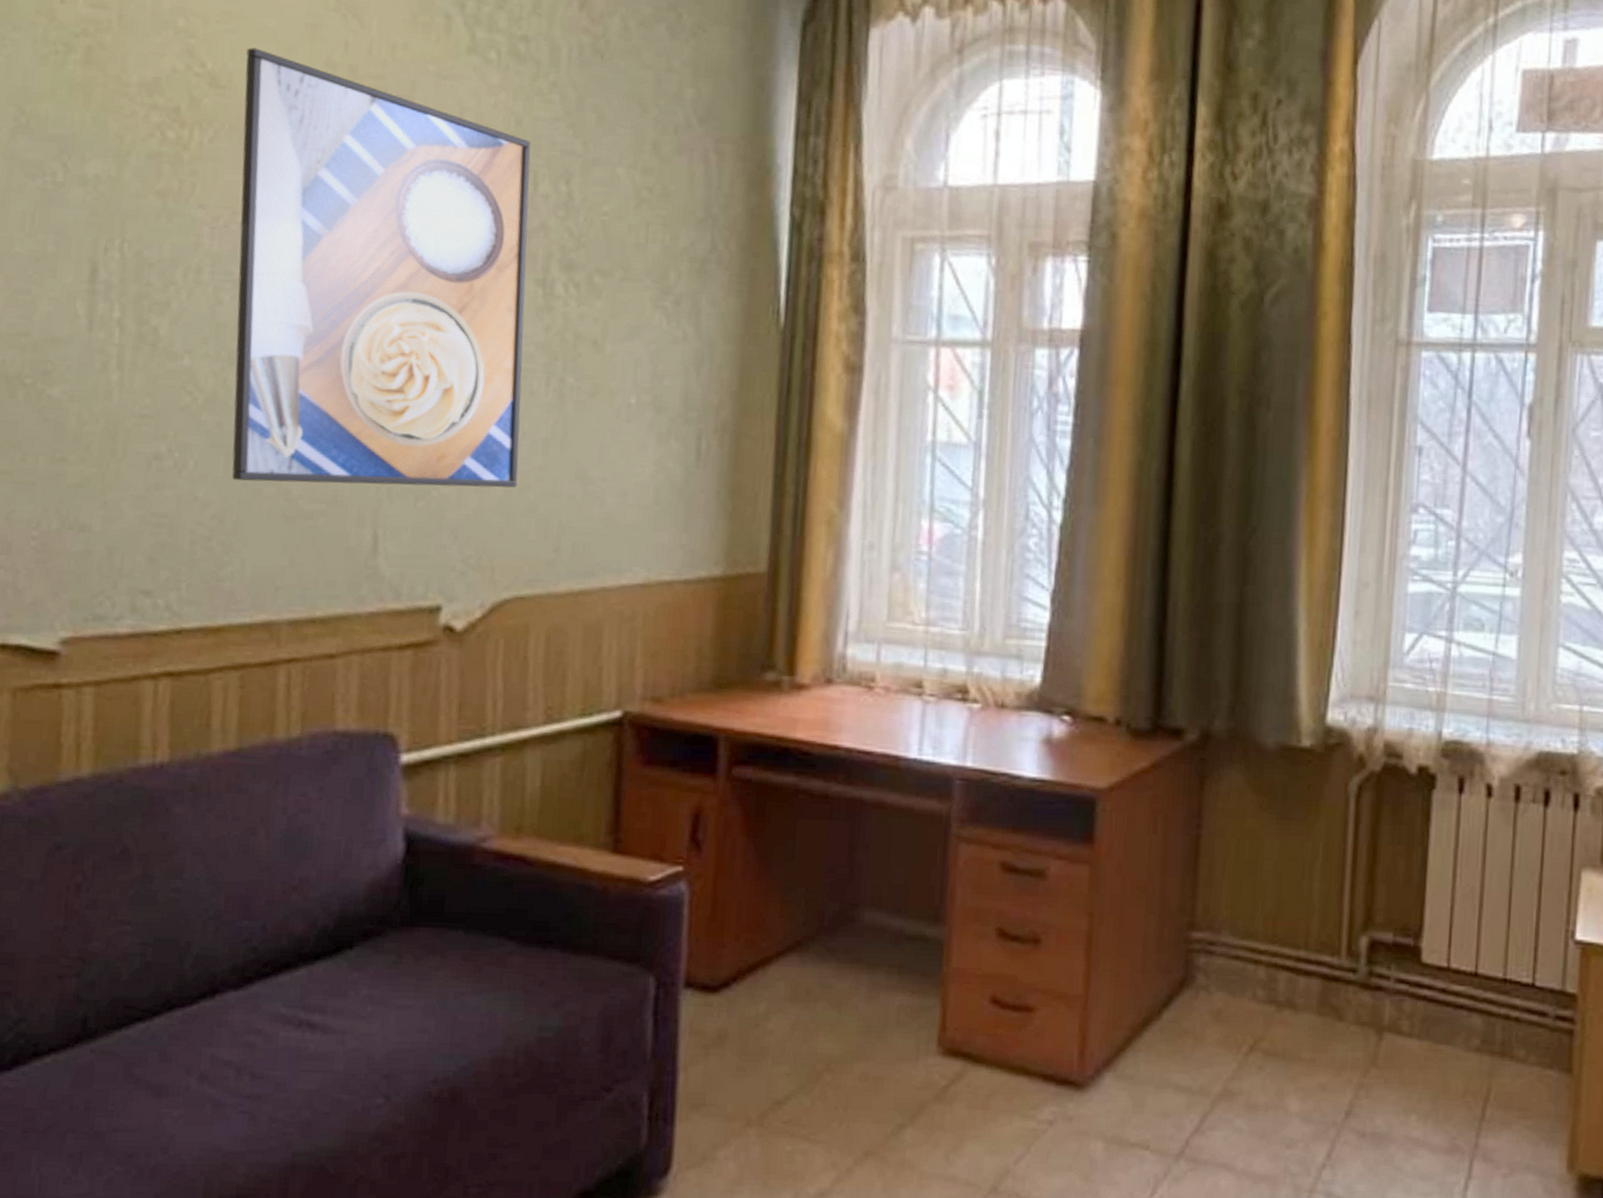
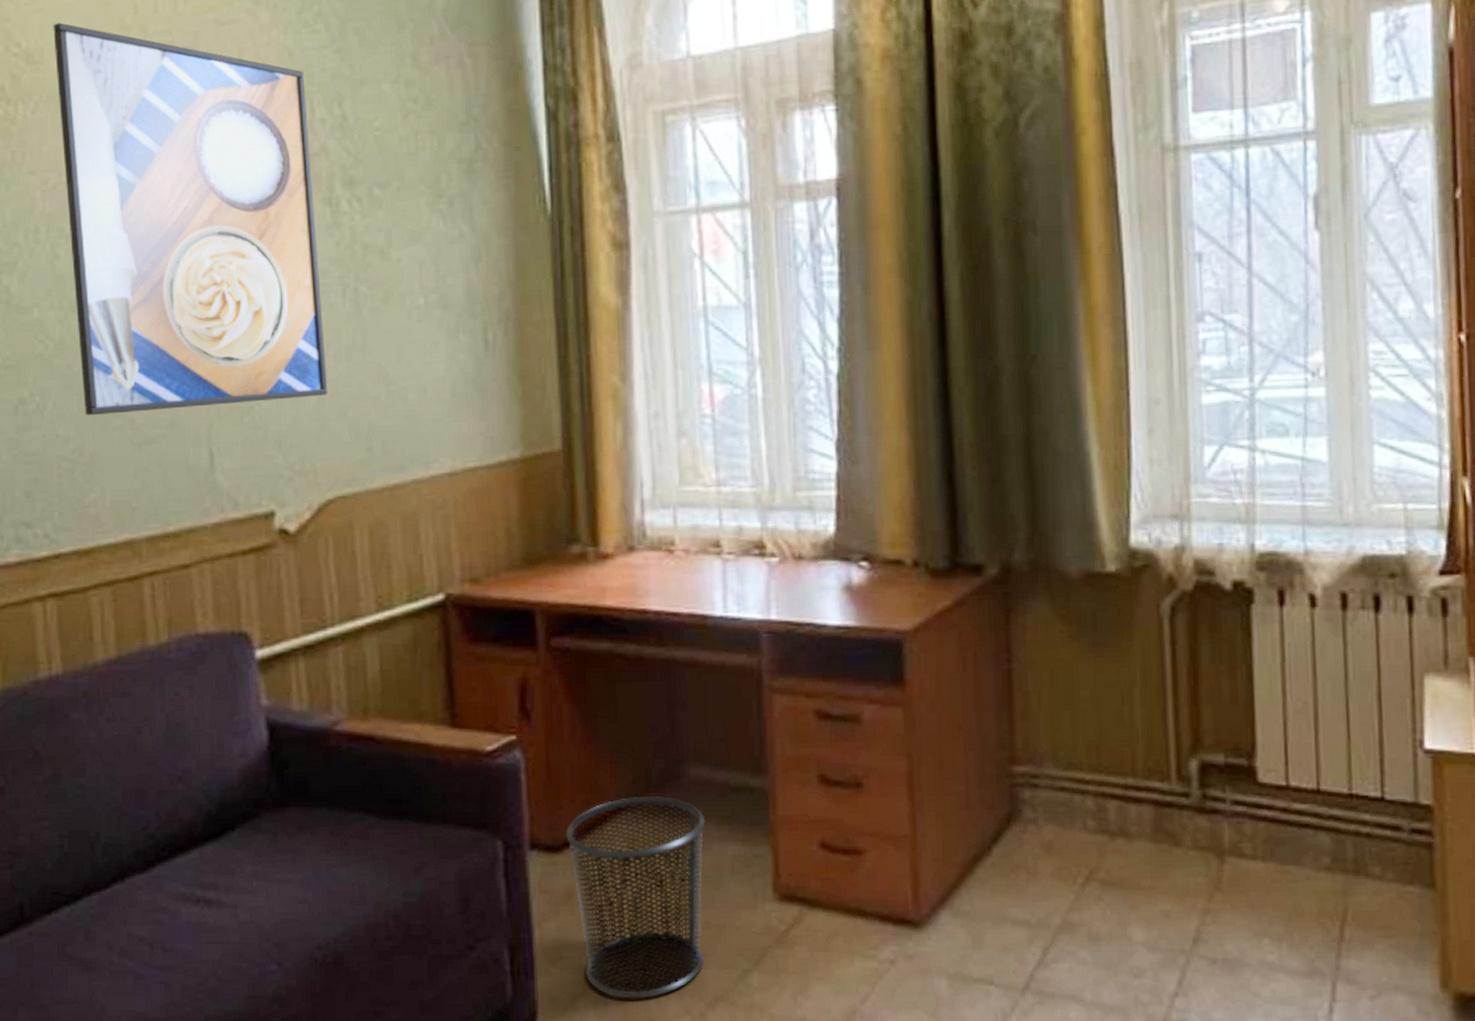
waste bin: none [725,938,875,1151] -> present [566,796,706,999]

